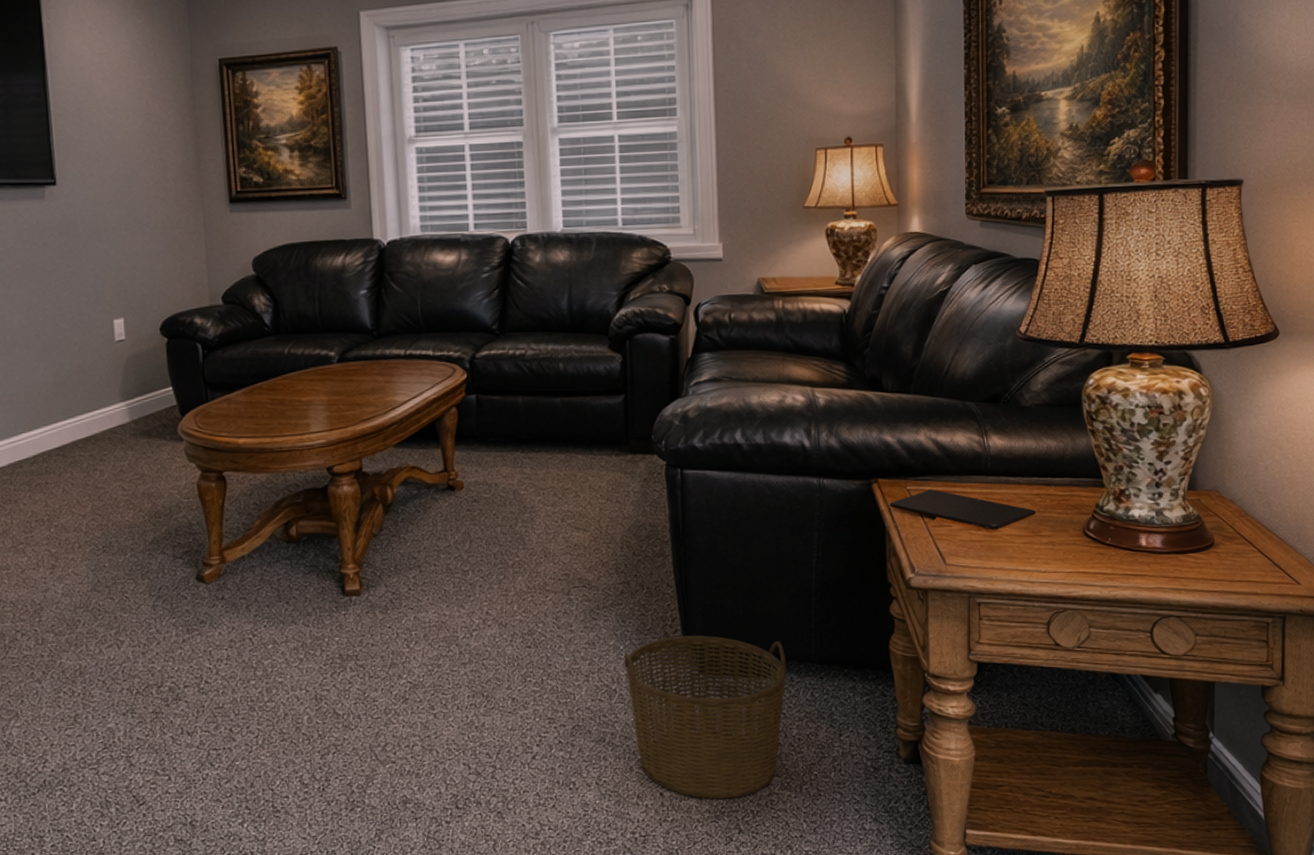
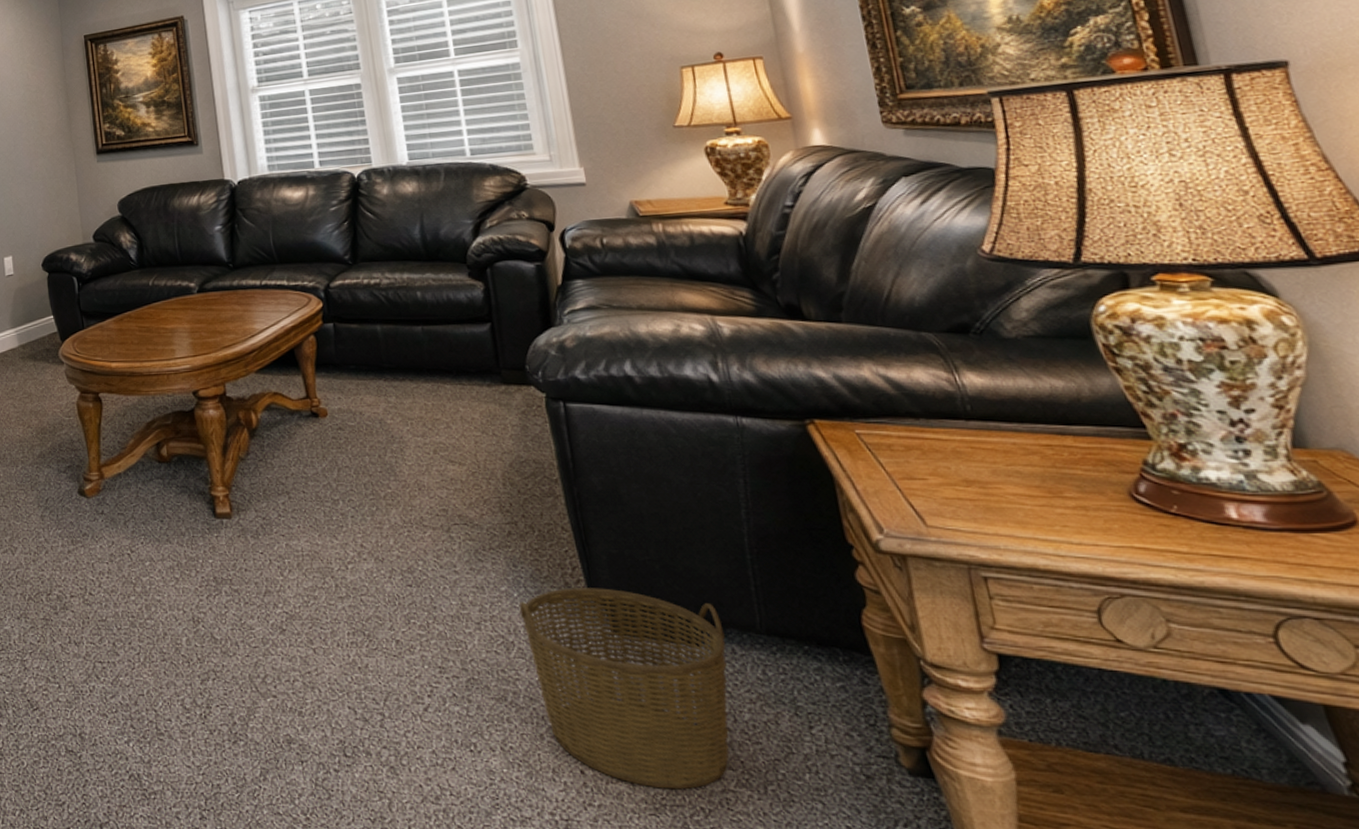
tablet: present [890,489,1036,530] -> none [835,434,1051,487]

